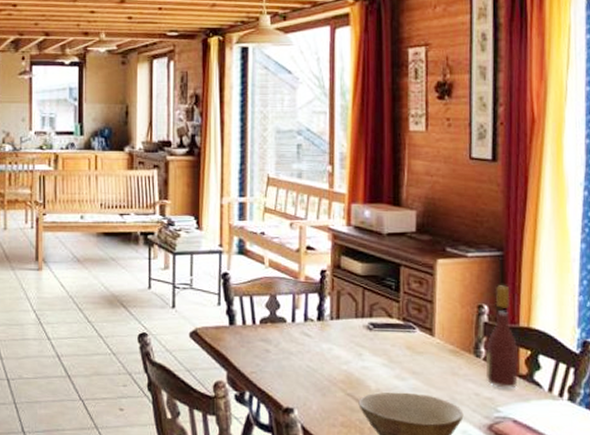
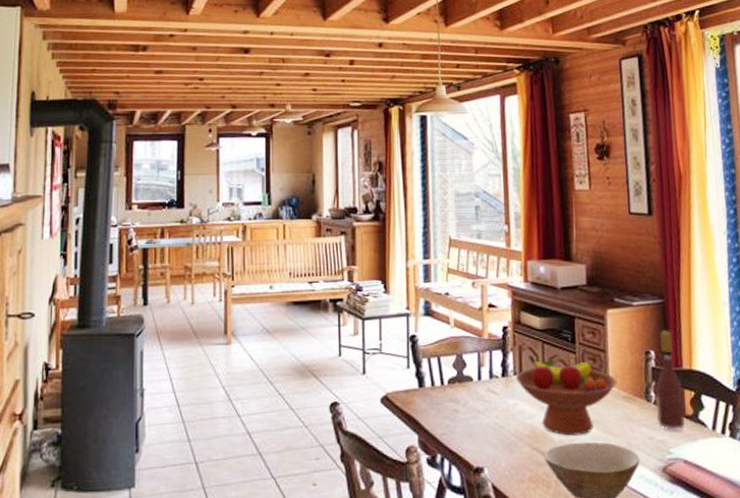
fruit bowl: none [331,300,444,385] -> present [515,354,617,436]

